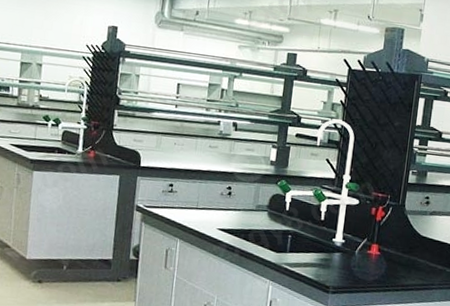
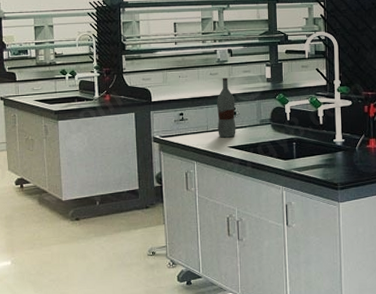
bottle: none [208,152,233,219] -> present [216,77,236,138]

